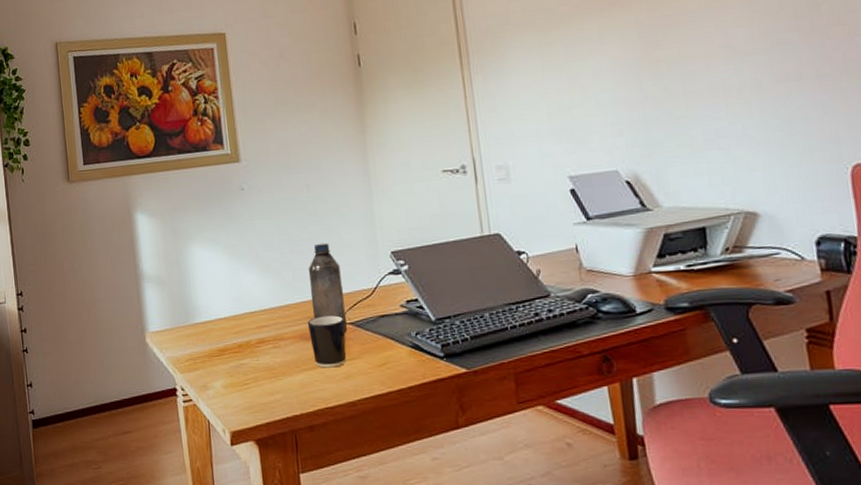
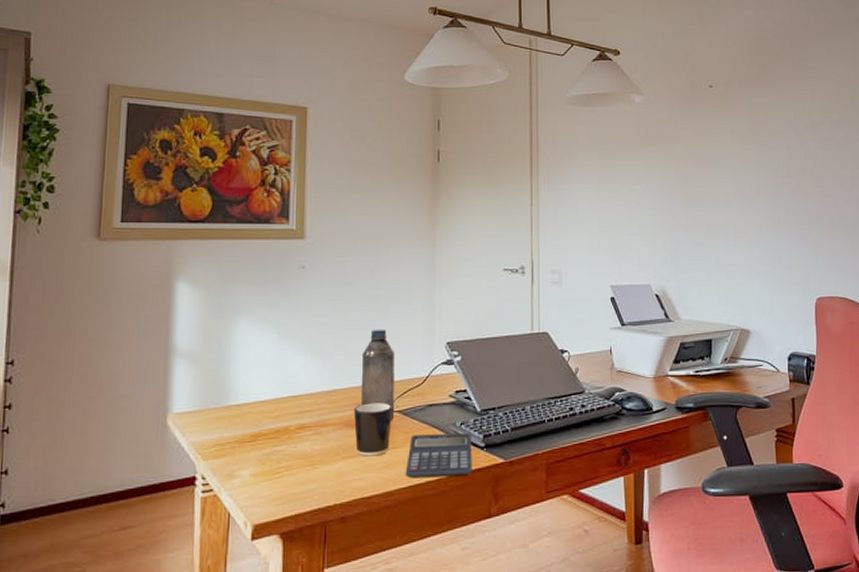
calculator: none [365,343,434,389] -> present [405,433,472,479]

